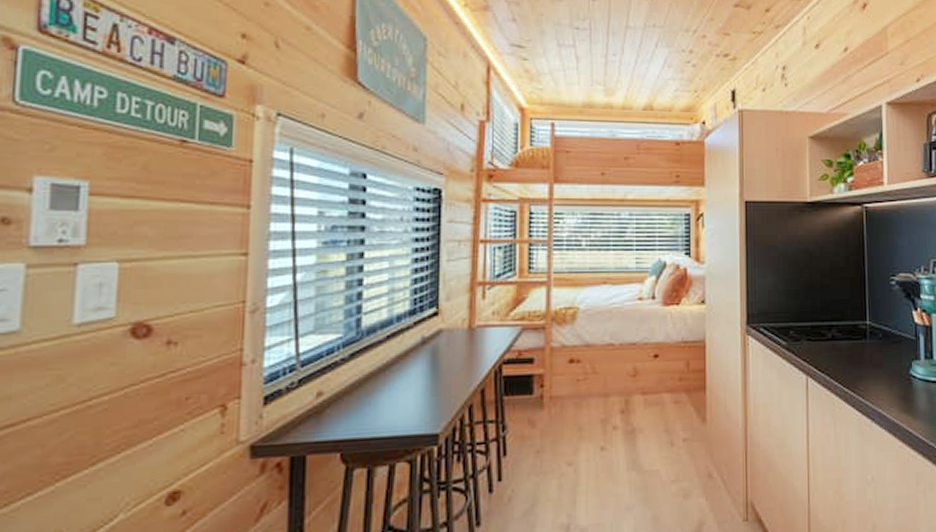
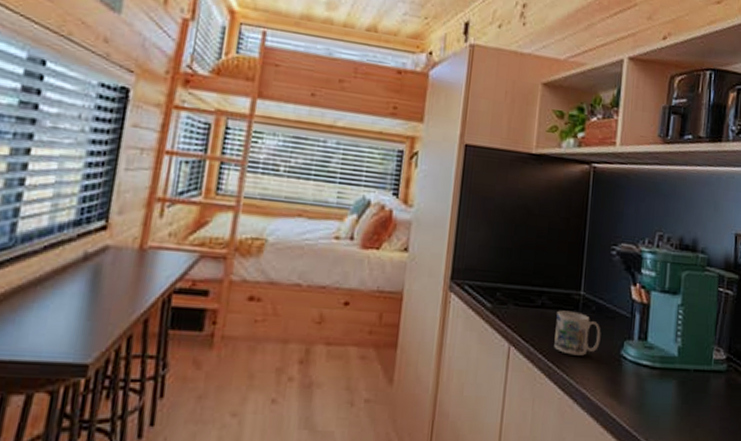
mug: none [847,340,890,380] -> present [554,310,601,356]

